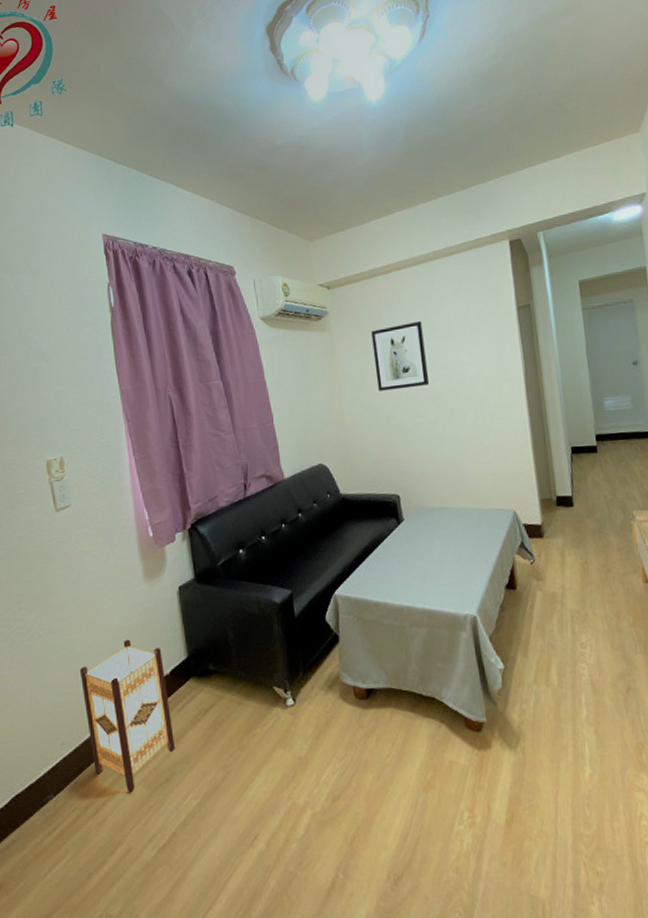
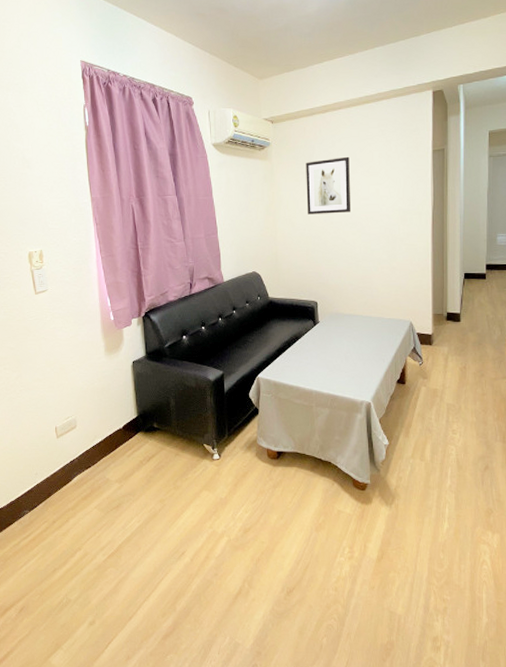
lantern: present [79,639,175,792] -> none [51,399,124,513]

